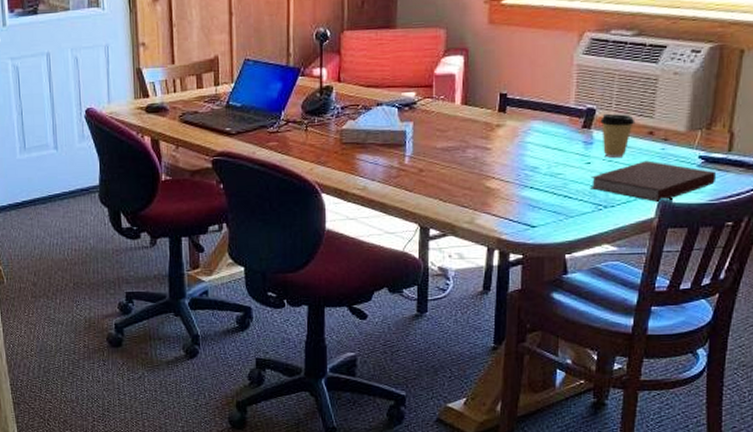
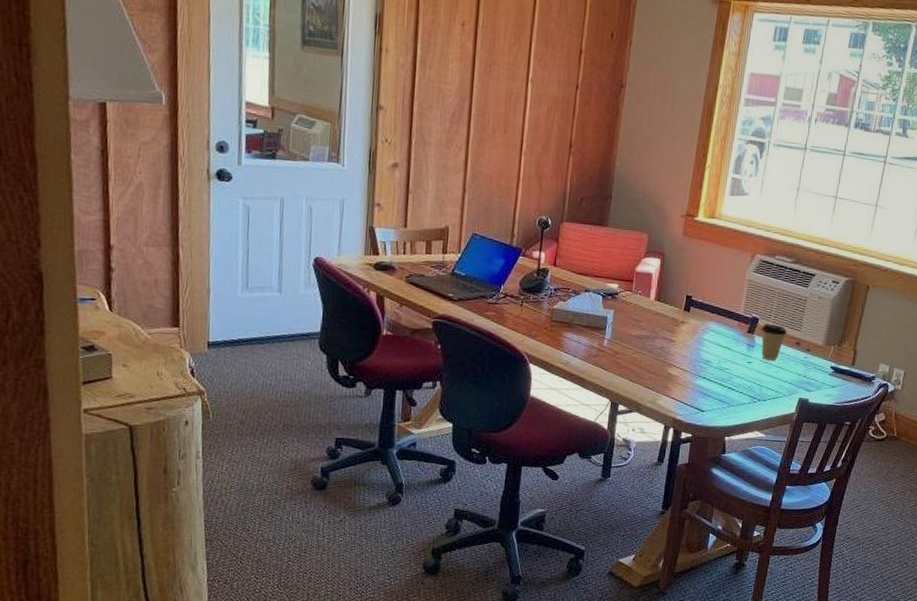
notebook: present [590,160,717,203] -> none [749,365,842,401]

